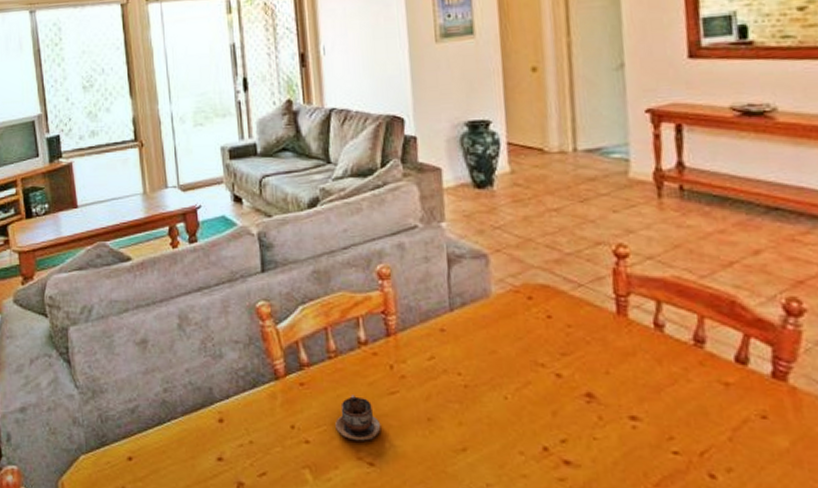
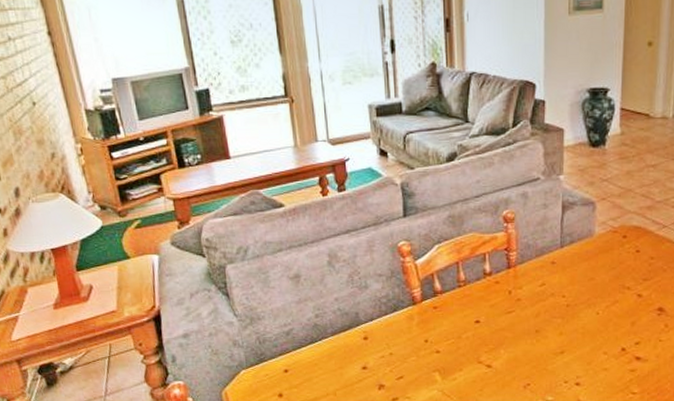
cup: present [335,394,381,441] -> none [462,314,499,349]

